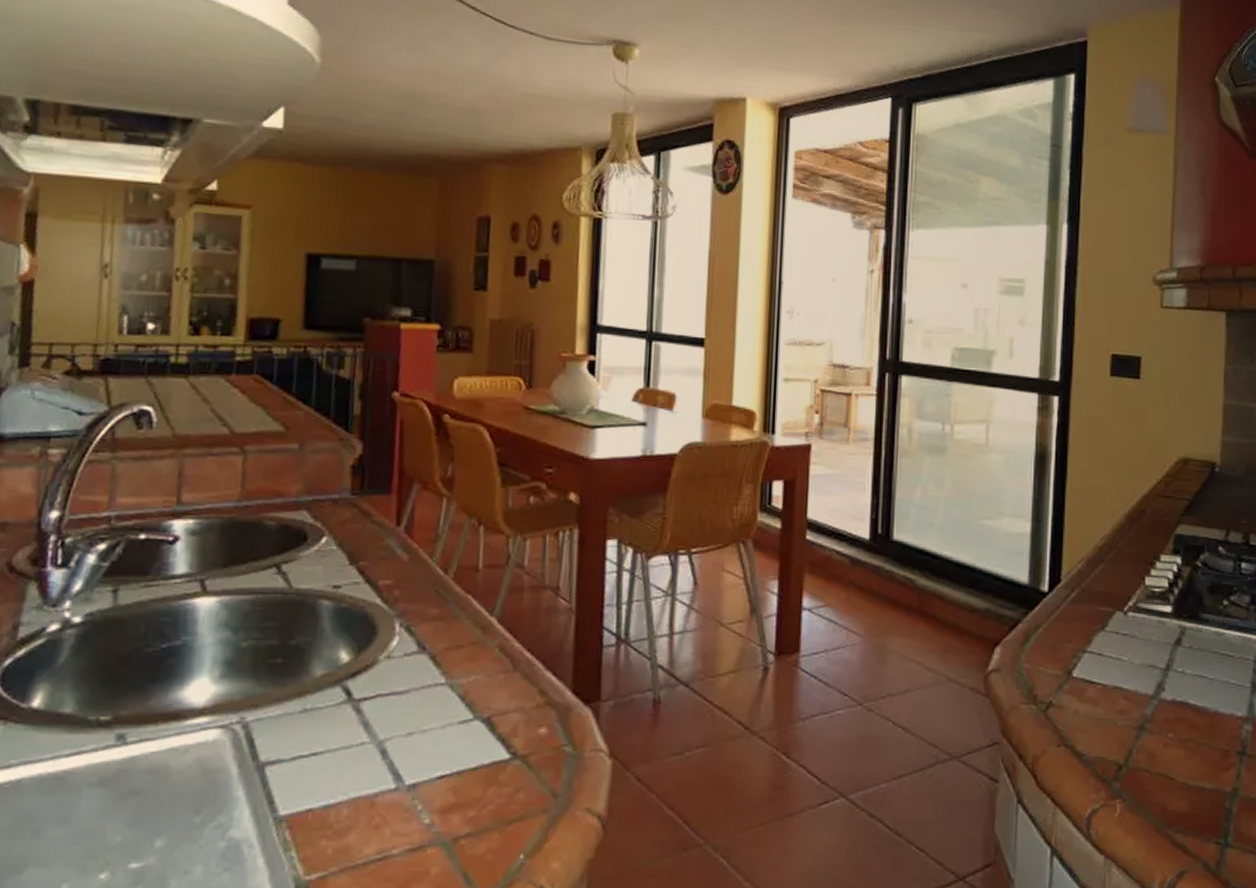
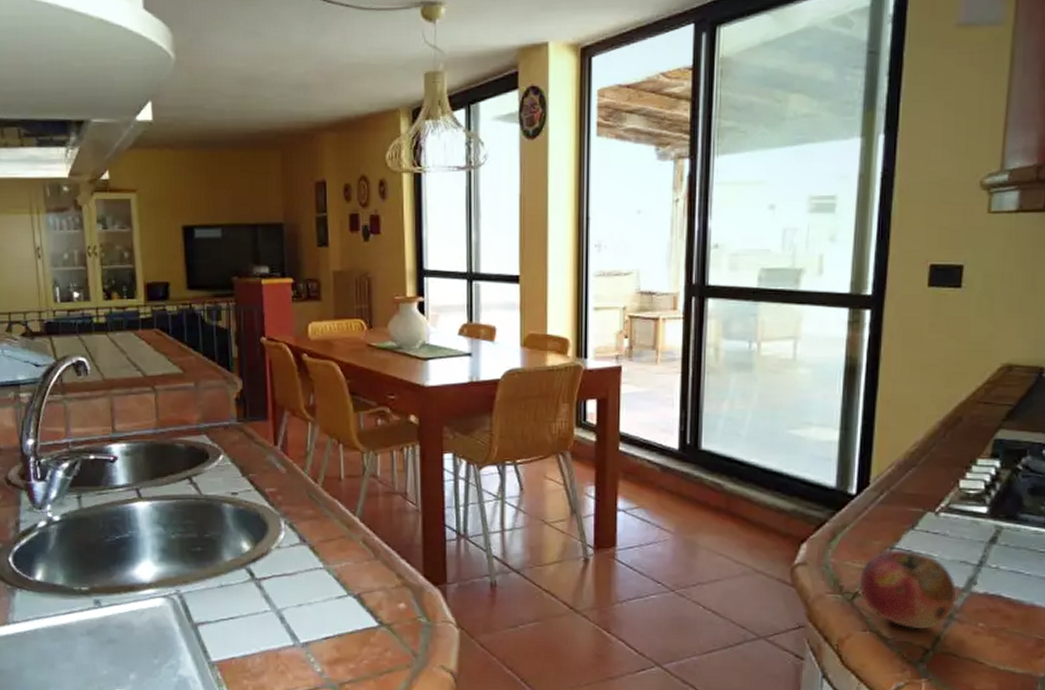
fruit: none [1052,653,1147,743] -> present [859,549,957,630]

